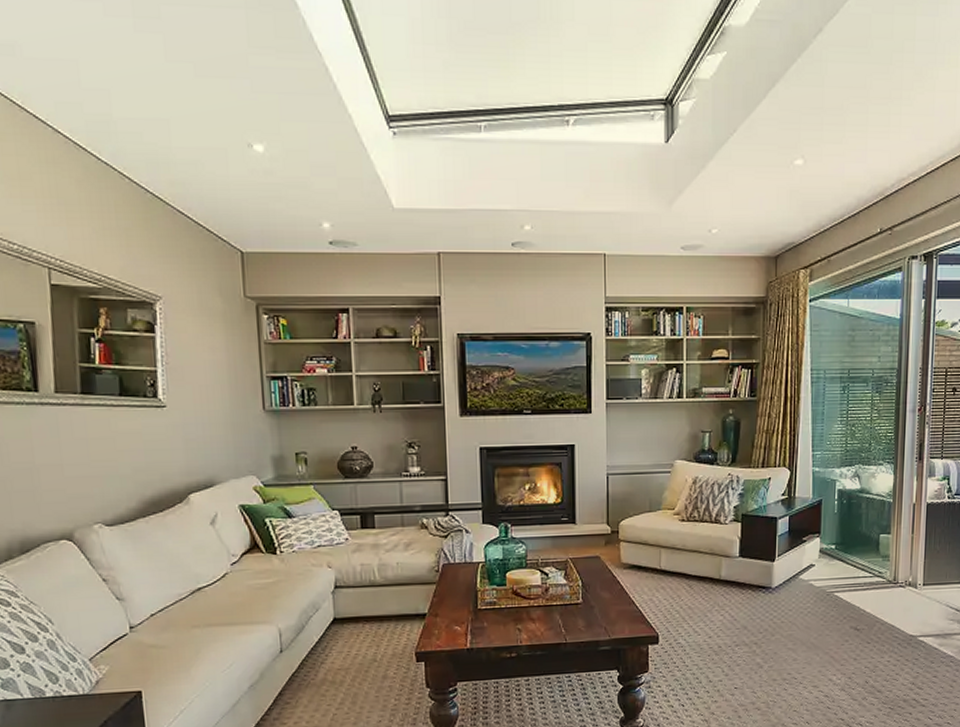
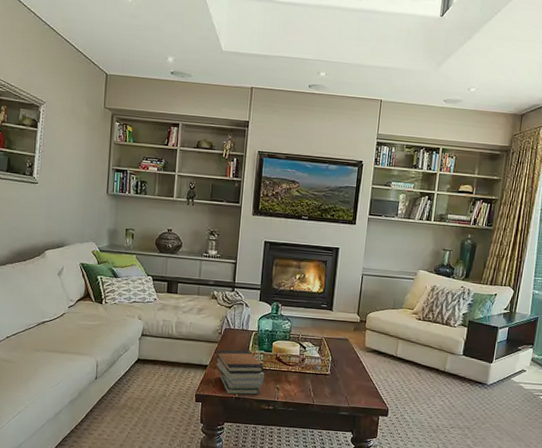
book stack: none [436,587,501,646] -> present [216,349,264,395]

